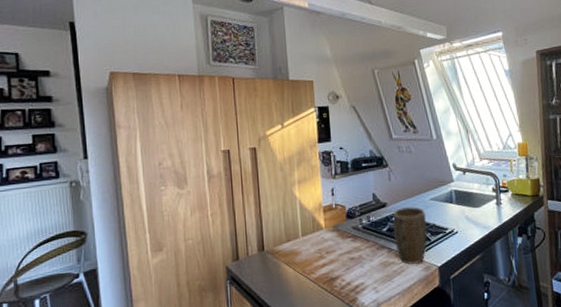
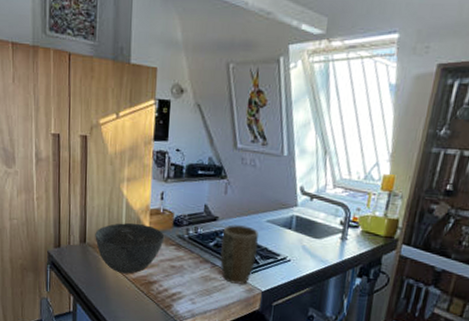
bowl: none [272,222,341,275] -> present [95,222,165,274]

